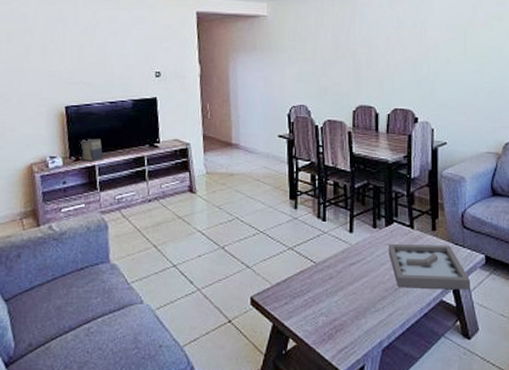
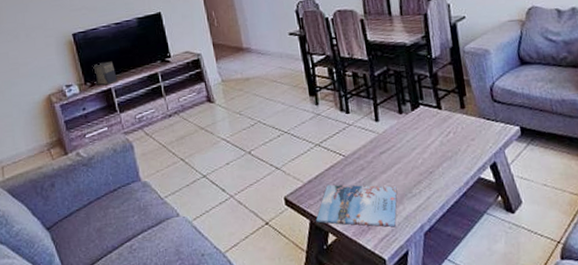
magazine: none [278,289,362,340] -> present [315,184,398,227]
decorative tray: present [388,243,471,290] -> none [417,121,509,171]

